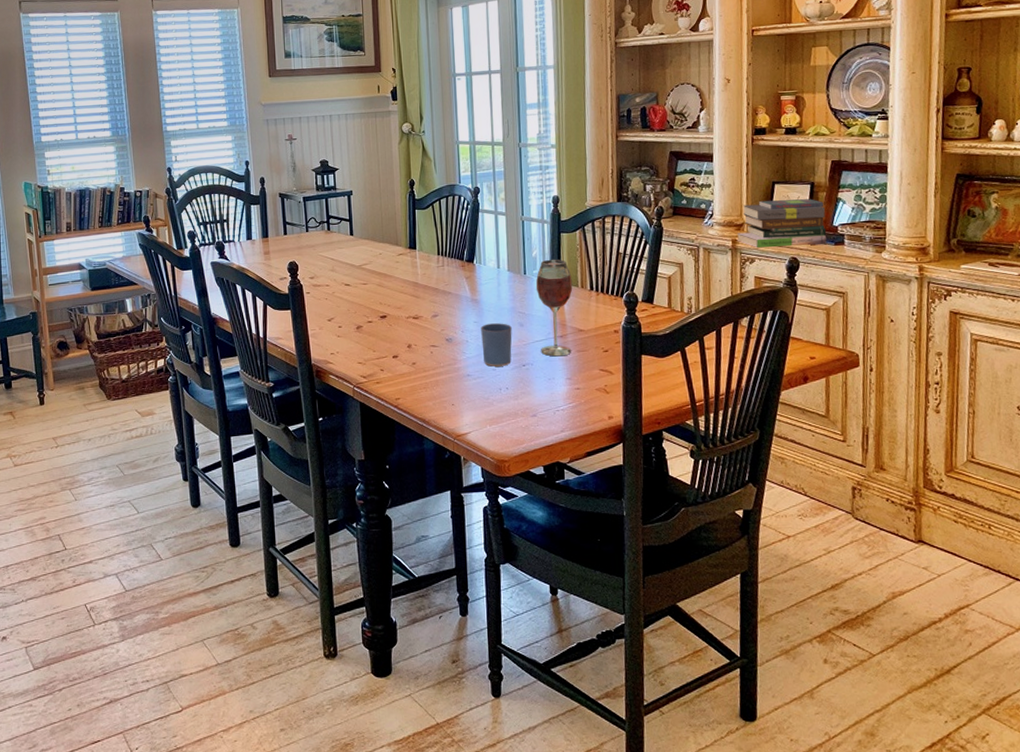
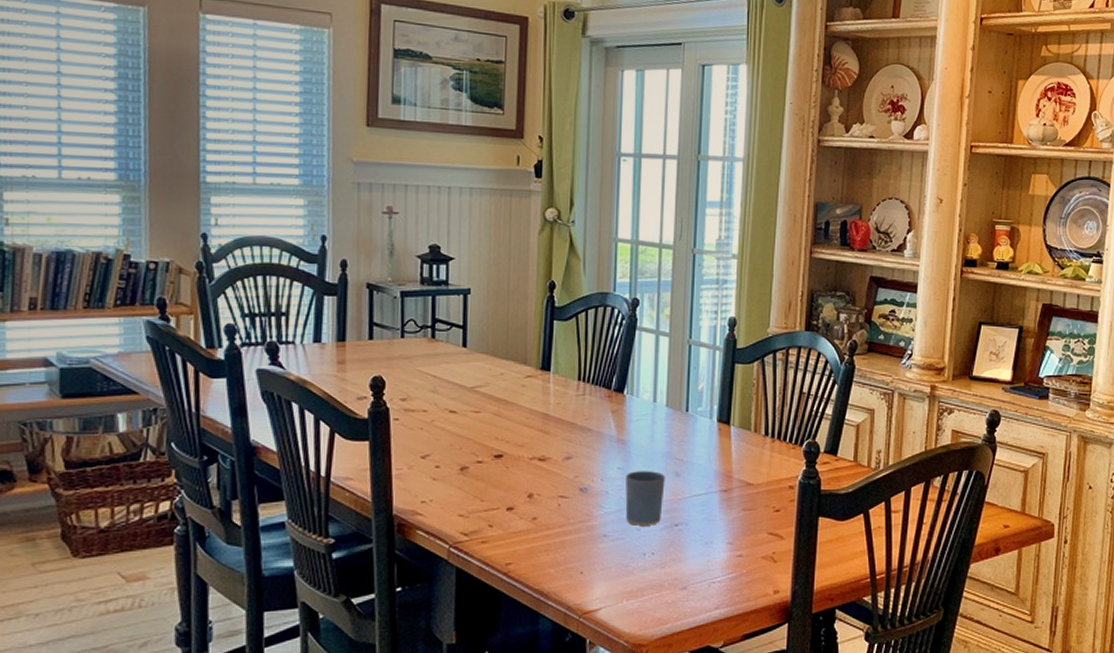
wineglass: present [535,260,573,357] -> none [699,396,744,516]
books: present [736,199,827,248] -> none [936,342,1032,398]

